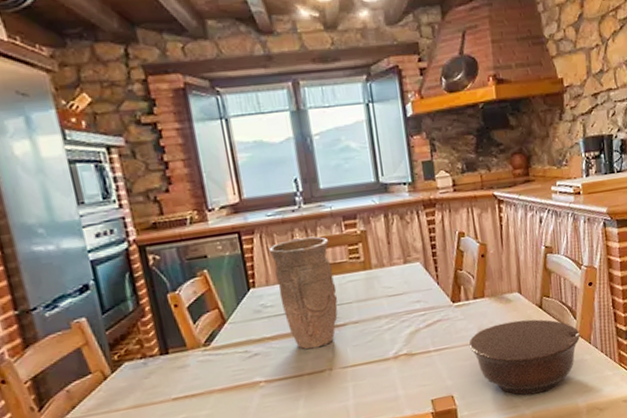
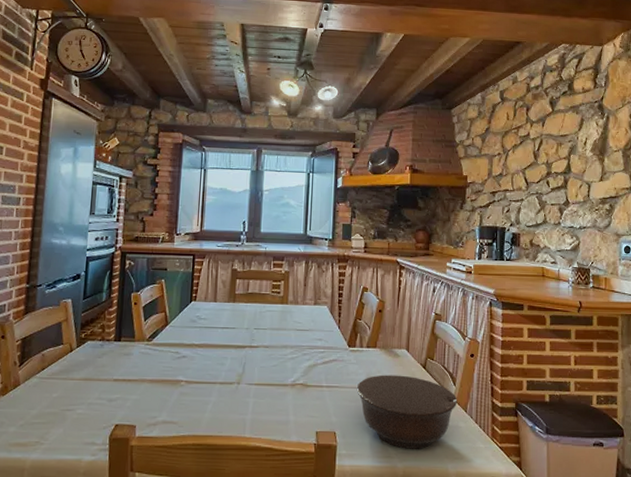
vase: present [268,236,338,350] -> none [212,268,259,362]

